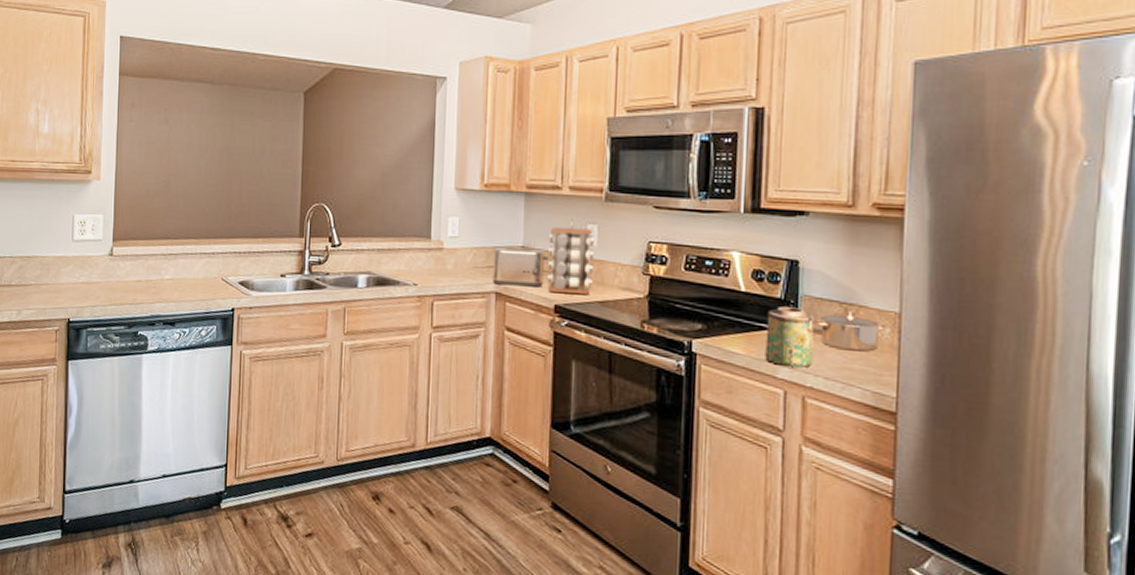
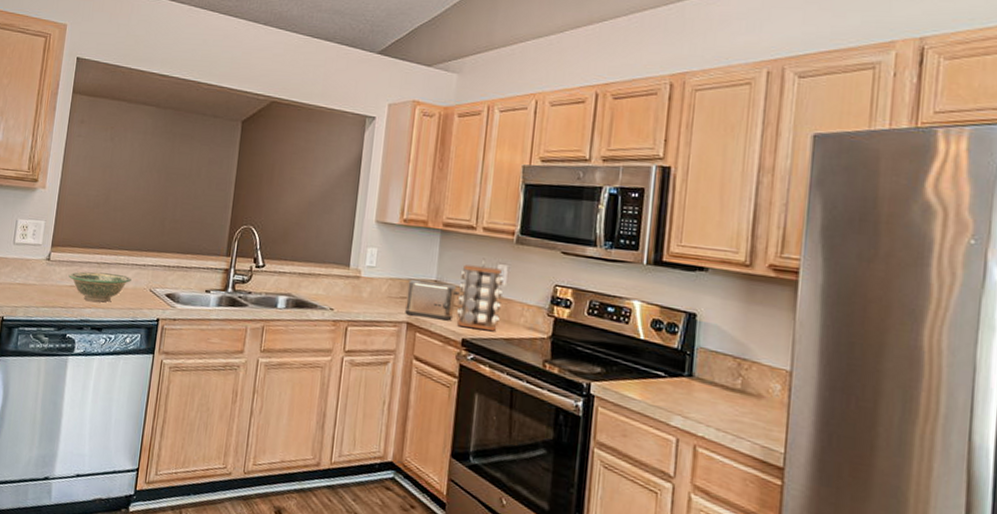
bowl: none [134,264,201,296] -> present [68,271,132,303]
canister: present [765,307,814,369] -> none [660,356,709,418]
cooking pot: present [812,311,888,352] -> none [706,366,779,407]

